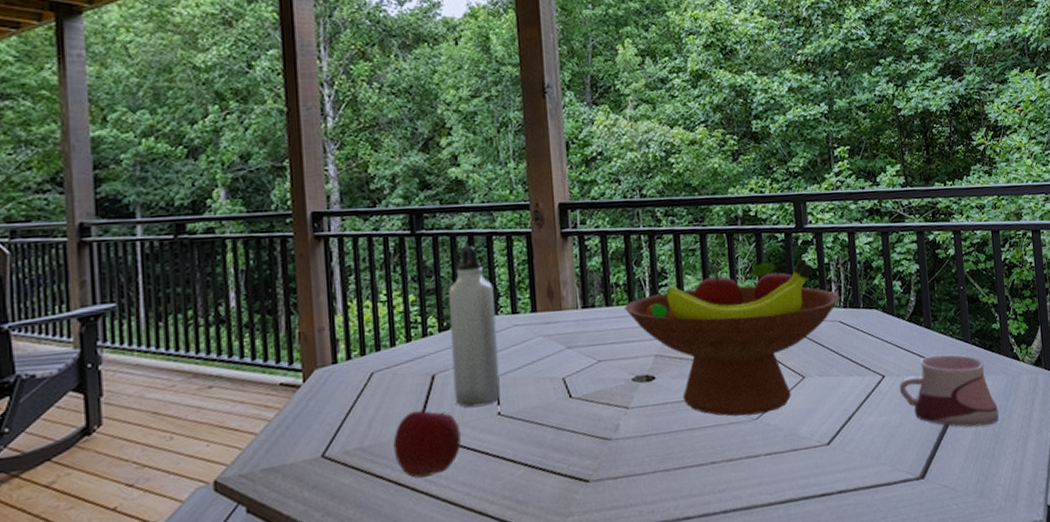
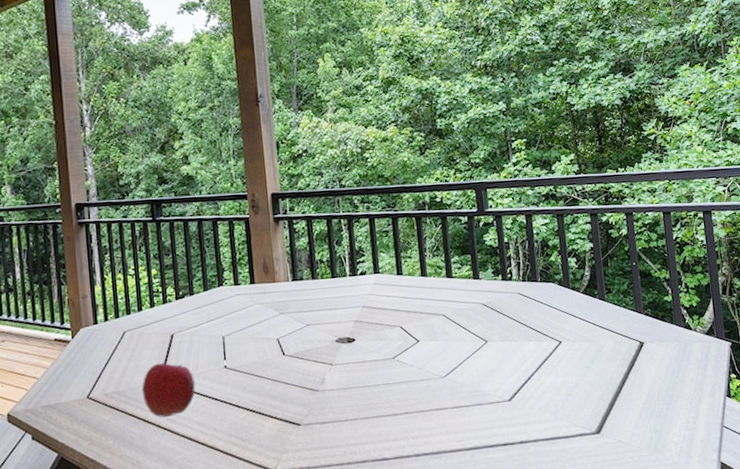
water bottle: present [448,246,501,408] -> none [182,229,226,362]
fruit bowl: present [625,259,840,417] -> none [328,238,519,374]
mug: present [899,354,999,427] -> none [575,323,672,389]

